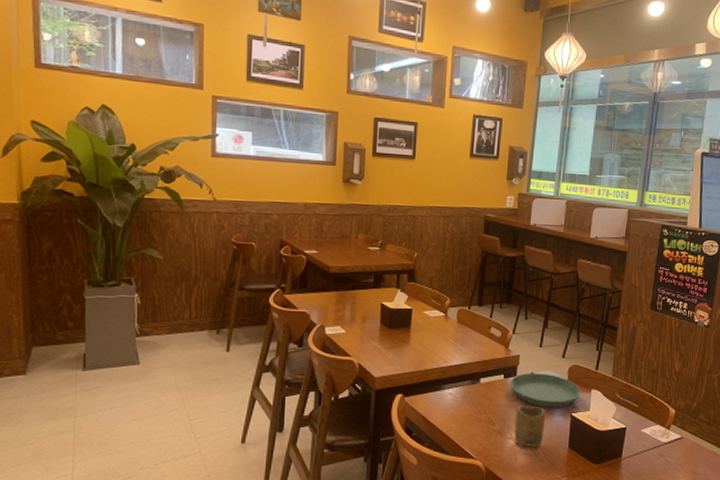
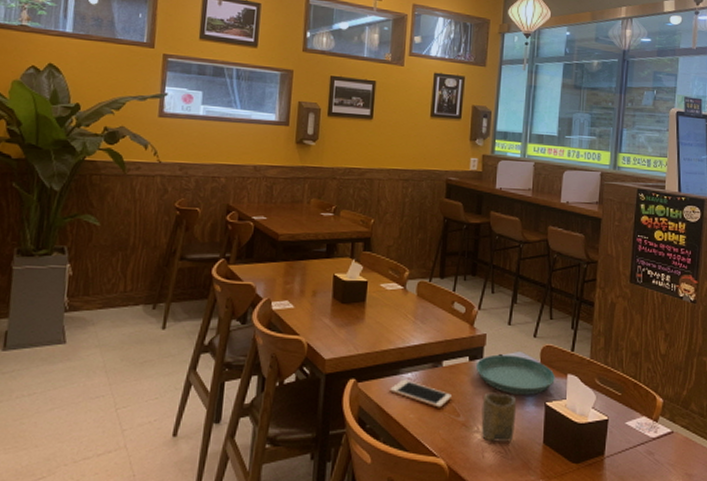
cell phone: none [433,394,489,419] -> present [390,379,453,408]

